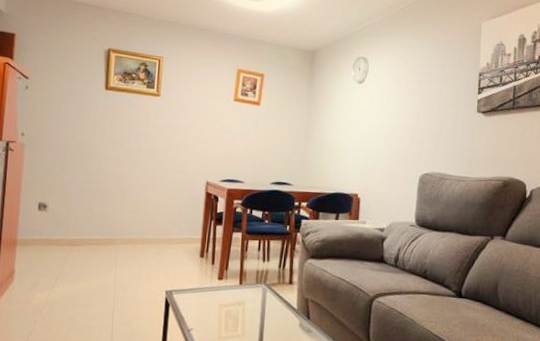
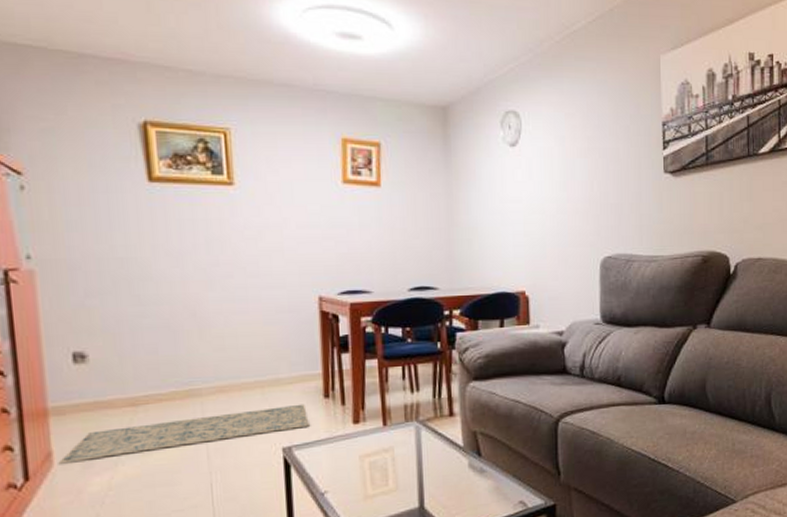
rug: none [17,259,187,281] -> present [58,404,309,464]

